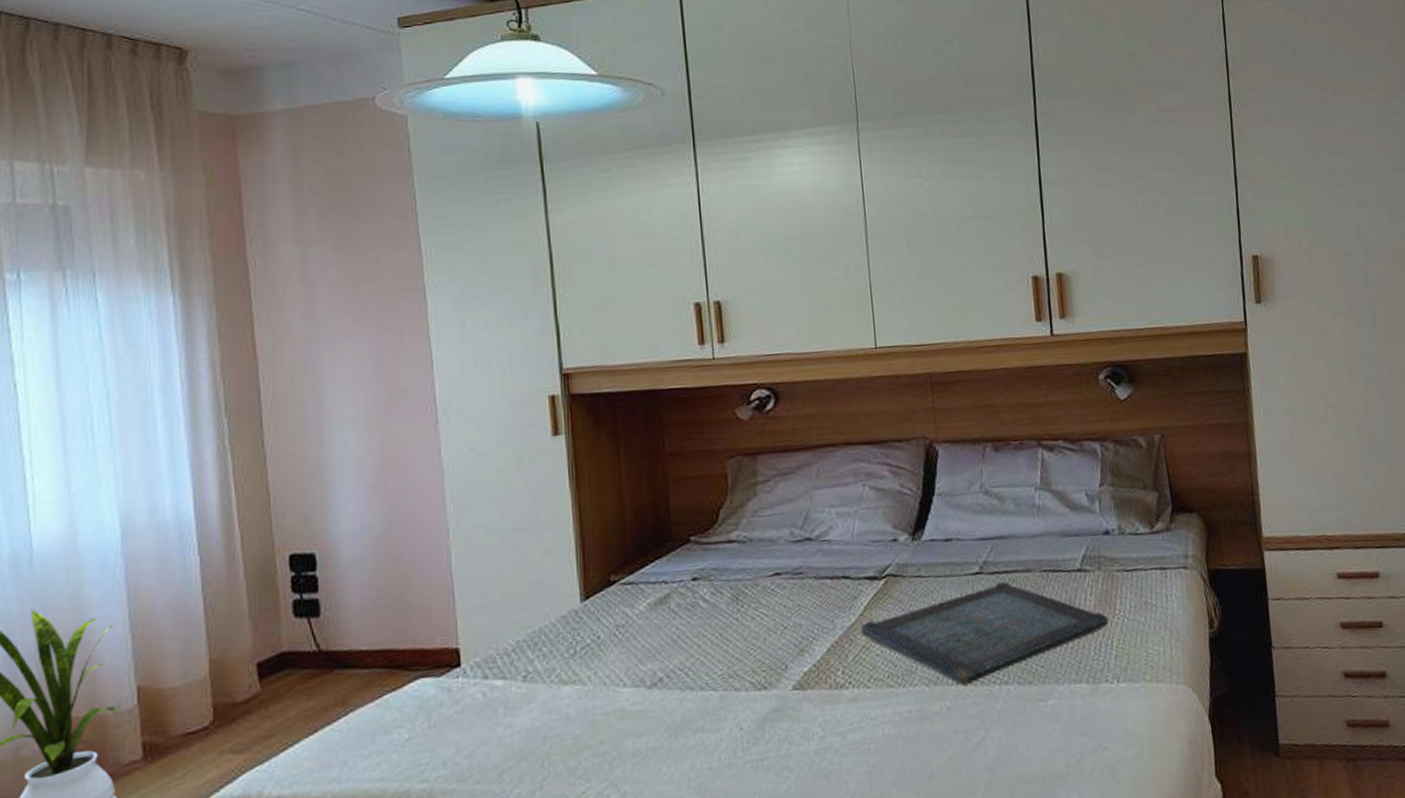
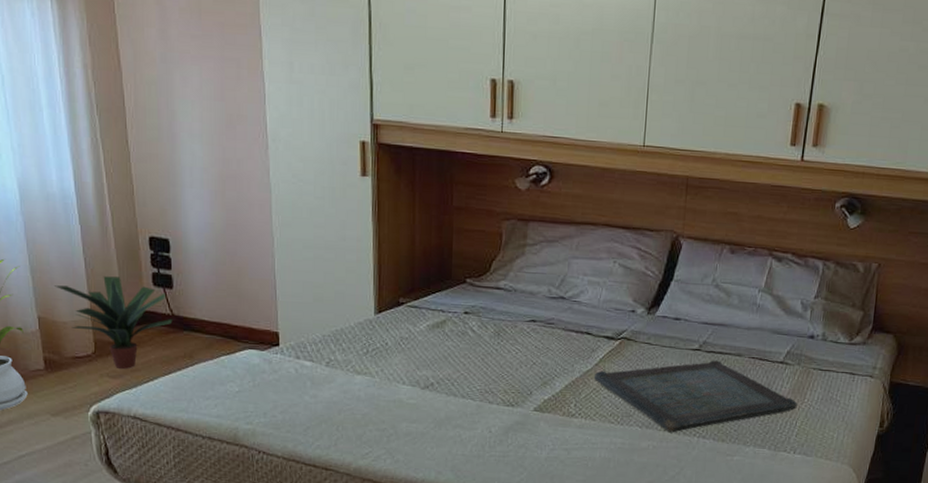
potted plant: none [162,614,320,739] -> present [55,276,173,369]

